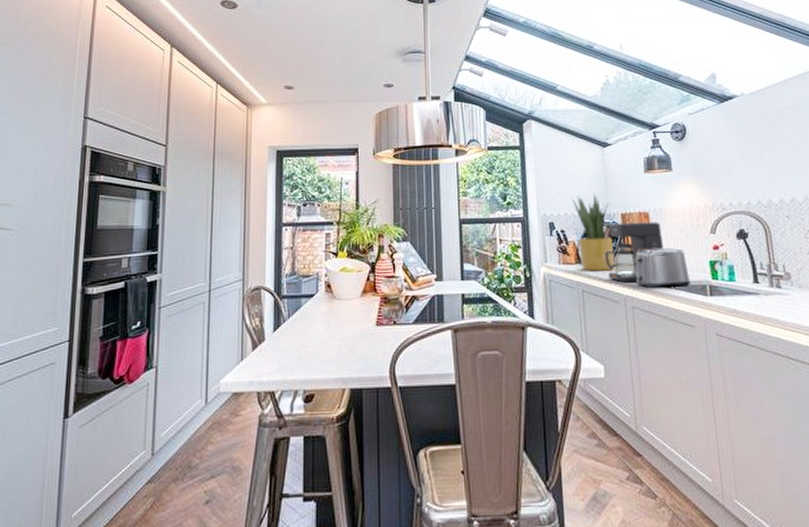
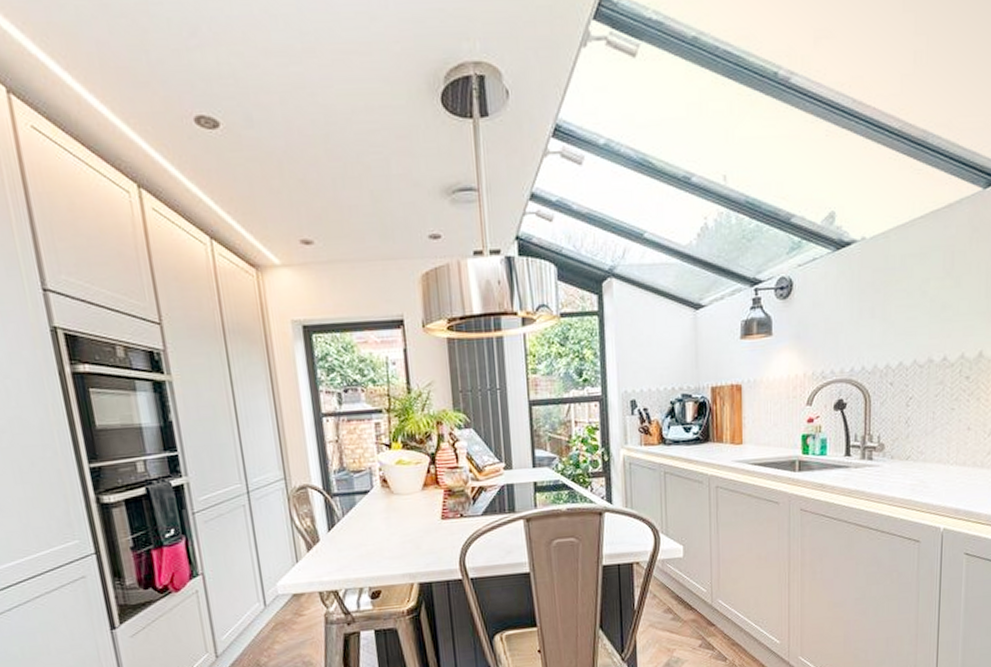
planter: present [572,192,616,272] -> none [657,364,706,452]
coffee maker: present [604,221,664,283] -> none [689,394,755,462]
toaster: present [634,247,691,288] -> none [722,422,780,466]

